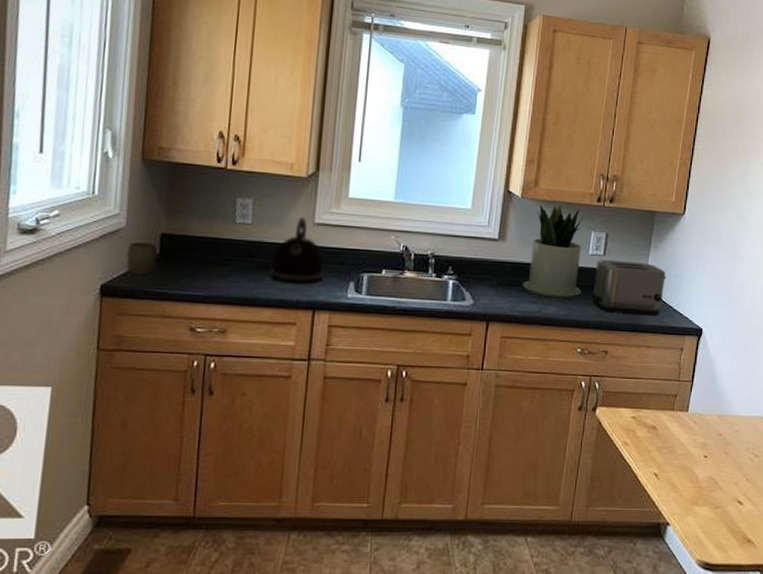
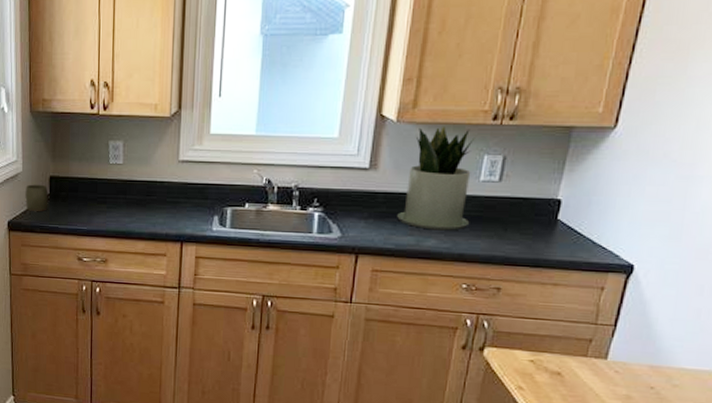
kettle: present [270,217,324,284] -> none [141,156,189,219]
toaster: present [592,259,667,316] -> none [482,186,585,250]

